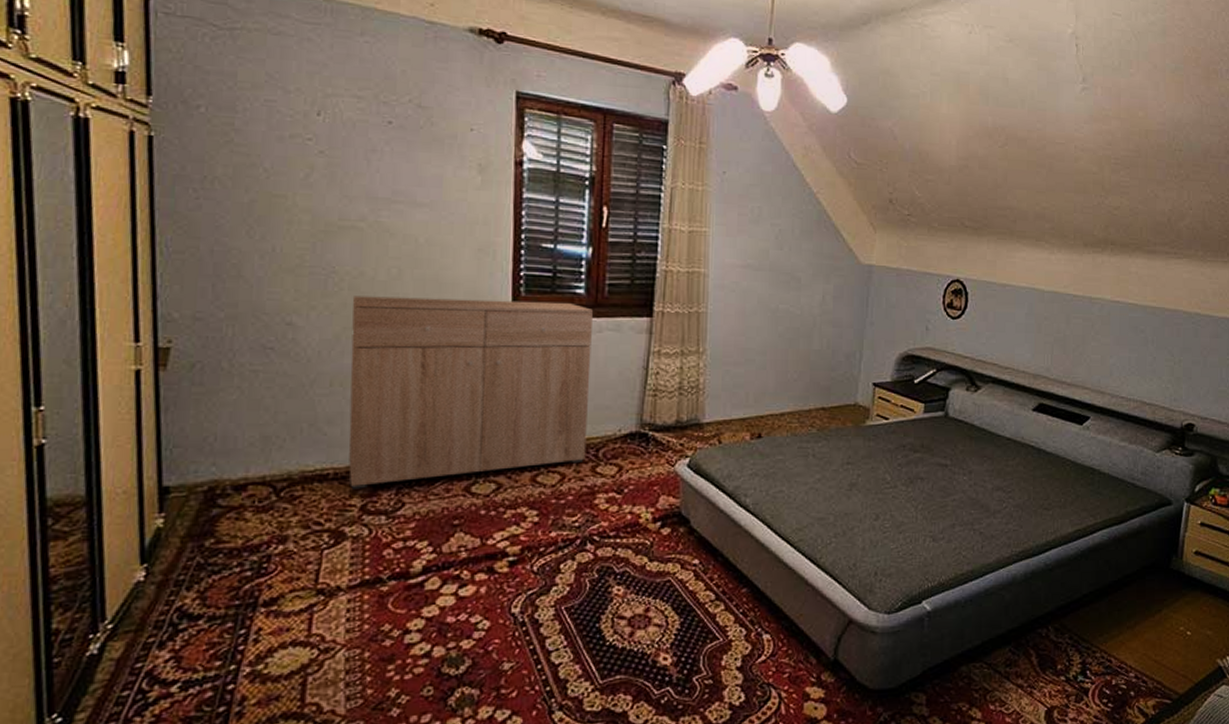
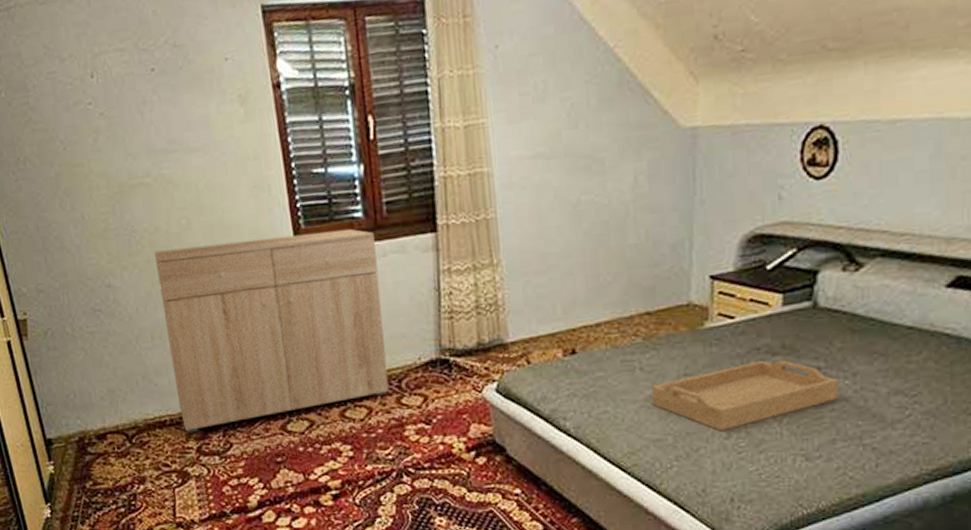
serving tray: none [819,455,960,513] -> present [651,360,840,431]

